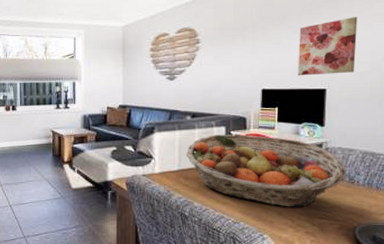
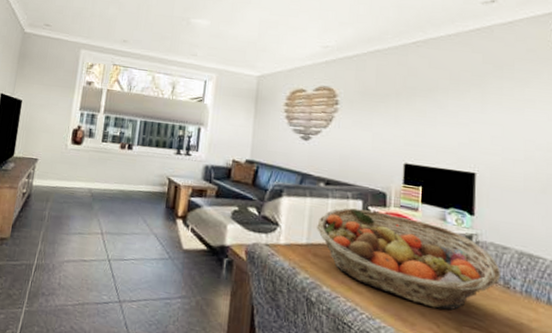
wall art: present [297,16,358,76] -> none [444,99,508,159]

